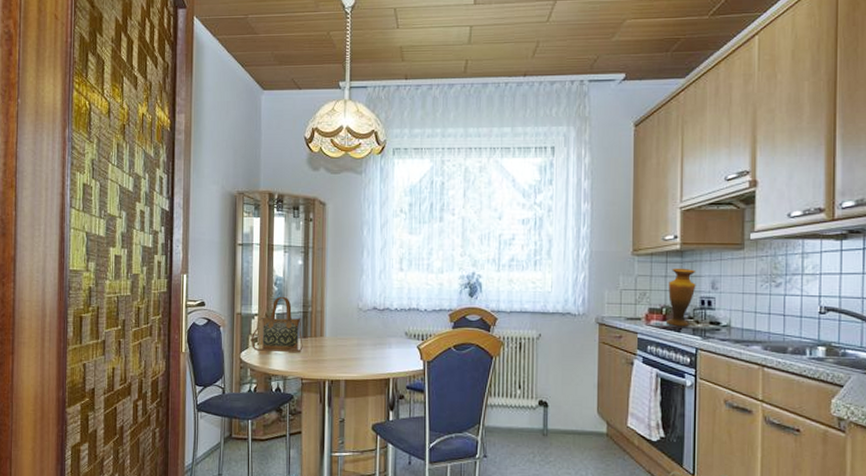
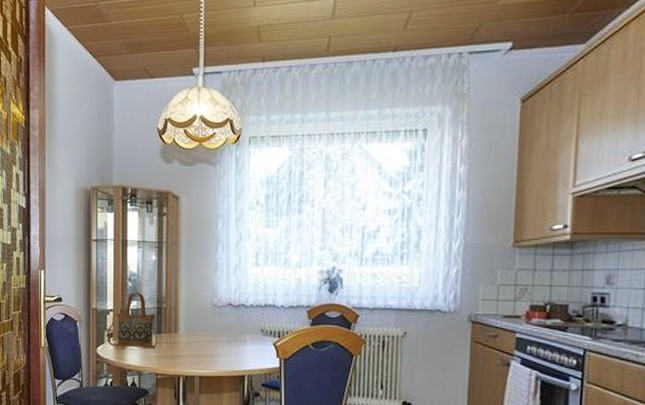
vase: present [665,268,696,327] -> none [549,260,588,326]

